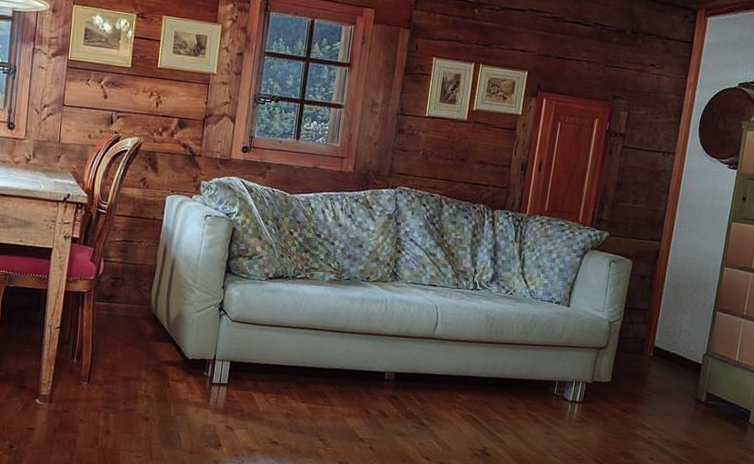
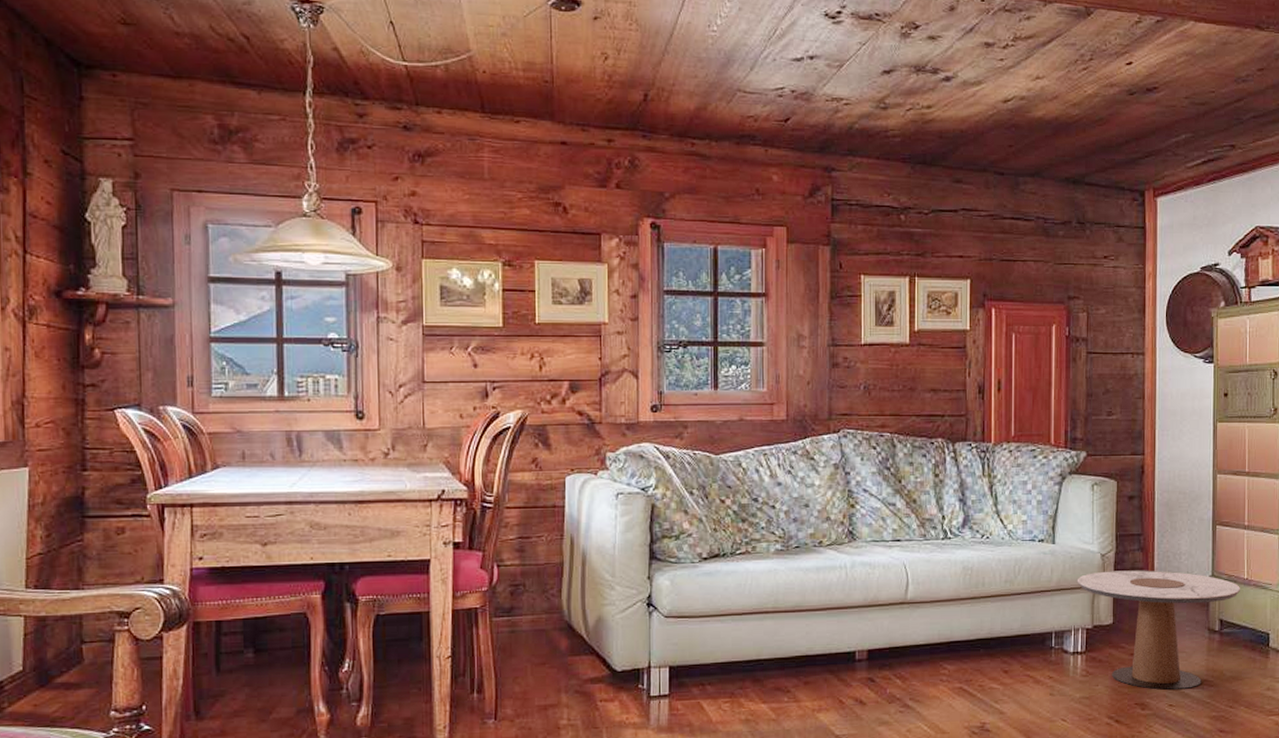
side table: none [584,336,730,448] -> present [1077,570,1240,691]

